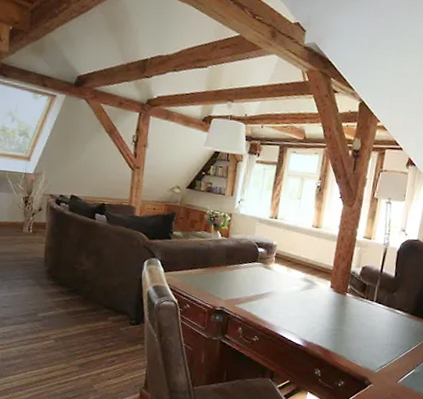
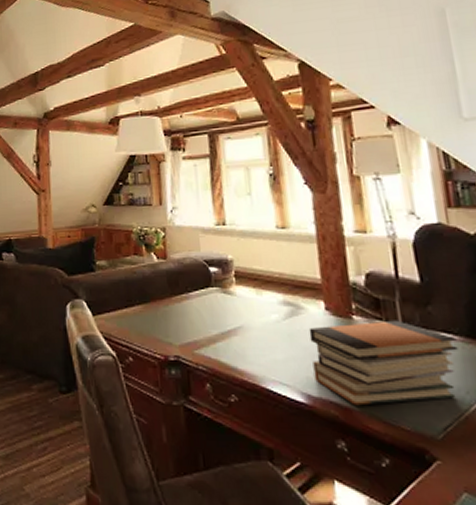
book stack: none [312,298,405,350] -> present [309,320,459,406]

